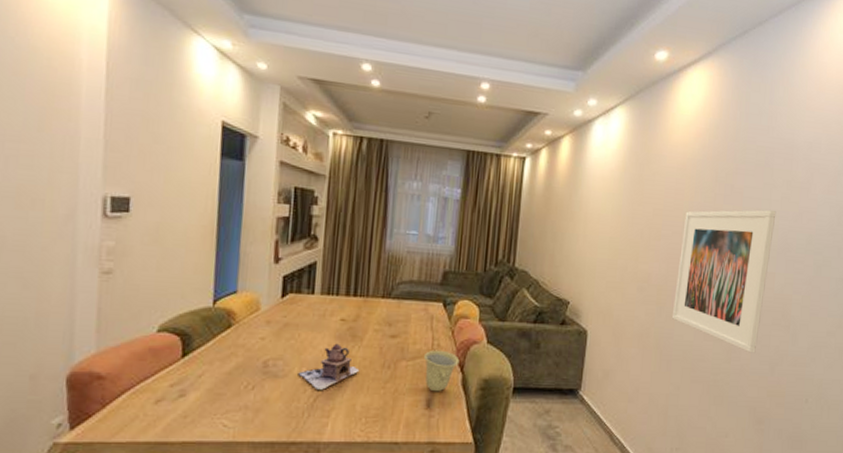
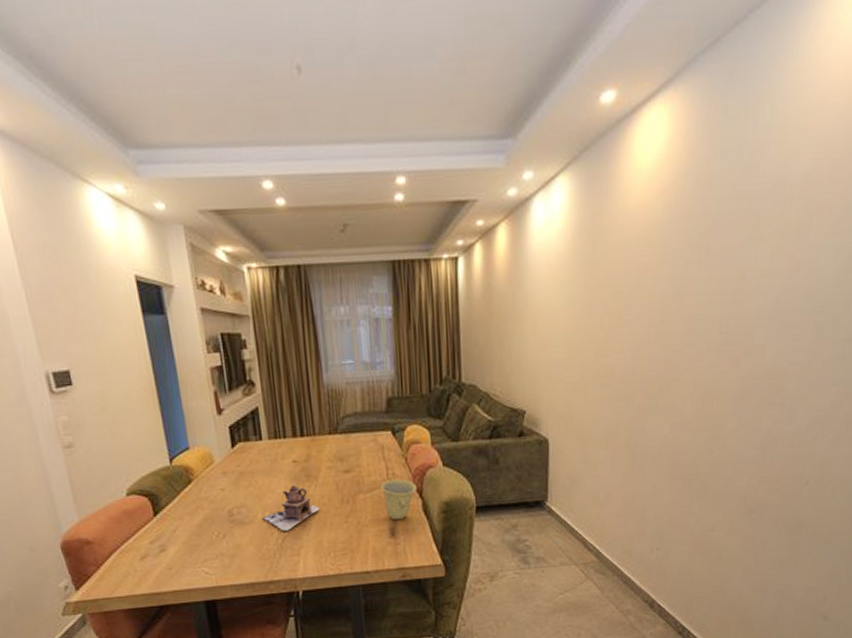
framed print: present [671,210,776,353] -> none [642,270,765,439]

